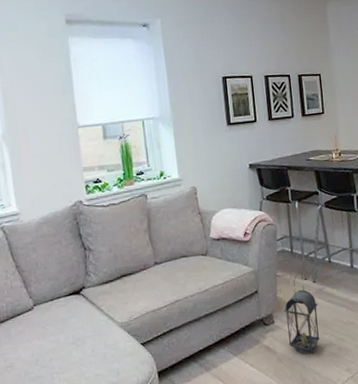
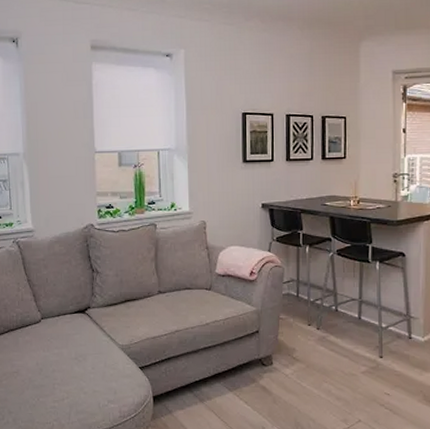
lantern: present [284,271,320,354] -> none [283,316,319,399]

